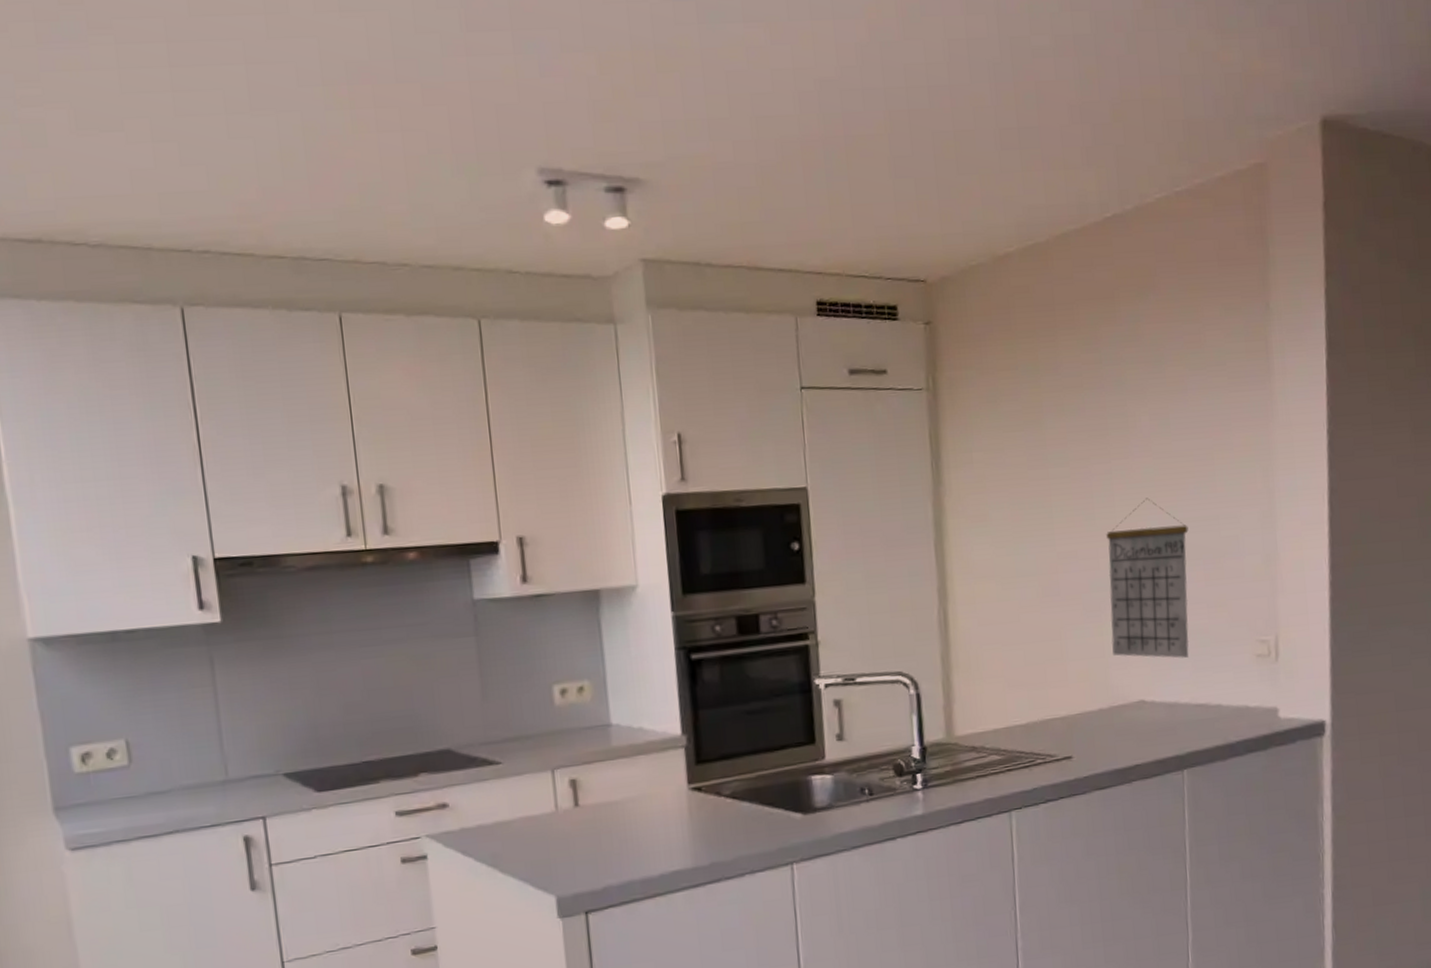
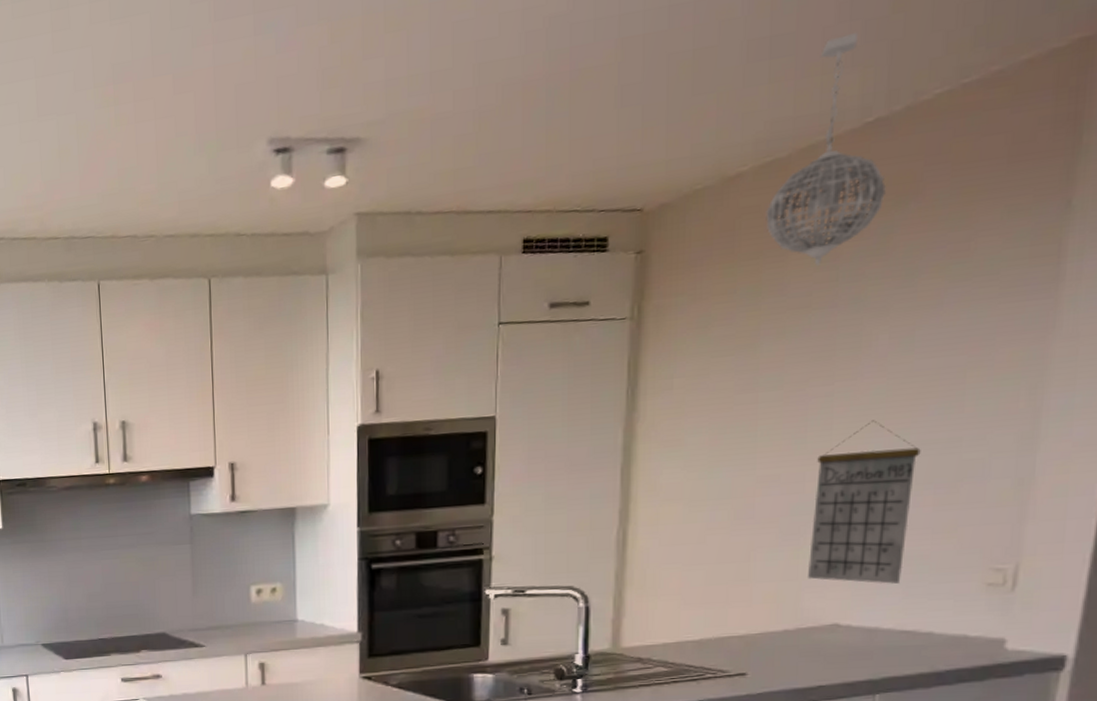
pendant light: none [1034,134,1129,349] -> present [766,31,886,267]

